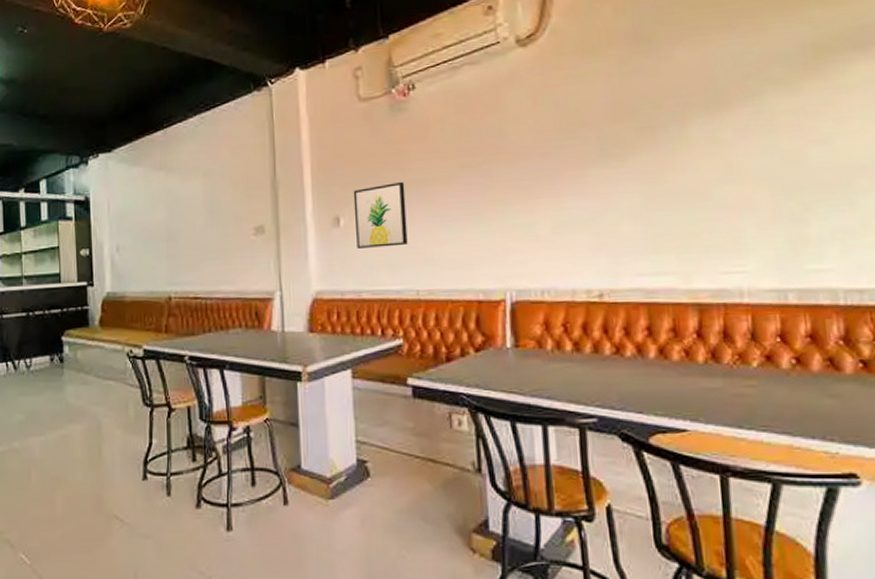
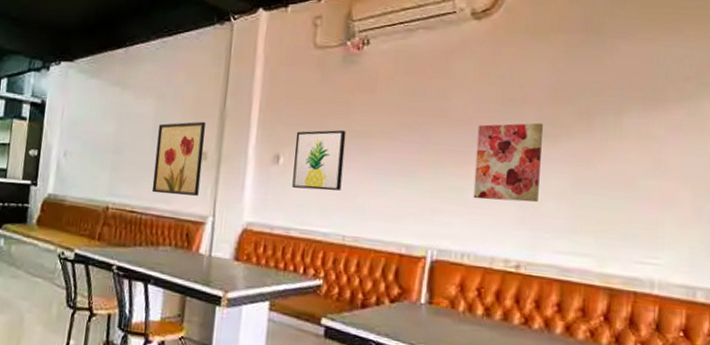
wall art: none [209,194,262,275] -> present [151,121,205,196]
wall art: none [539,144,612,232] -> present [473,122,543,203]

